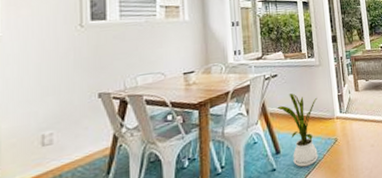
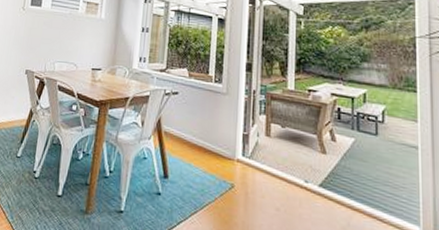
house plant: present [277,93,318,168] -> none [172,117,218,204]

